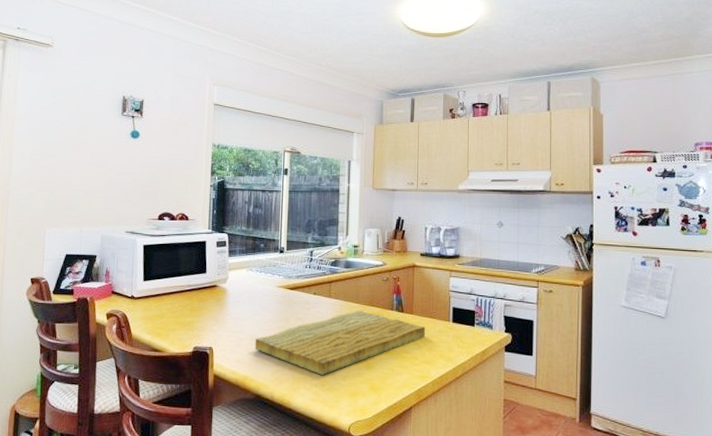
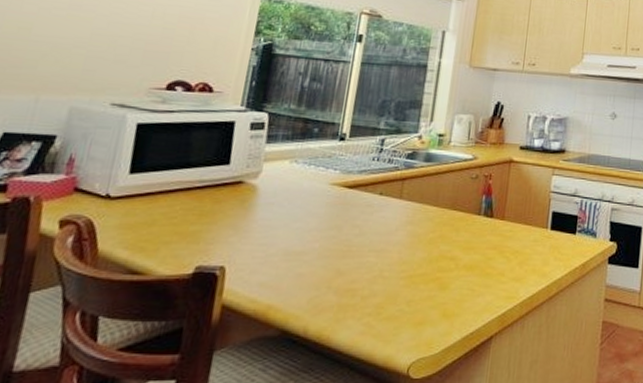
cutting board: present [255,311,426,376] -> none [288,215,519,301]

